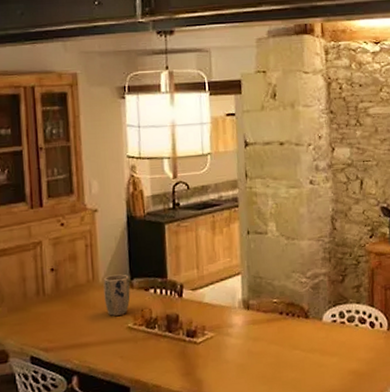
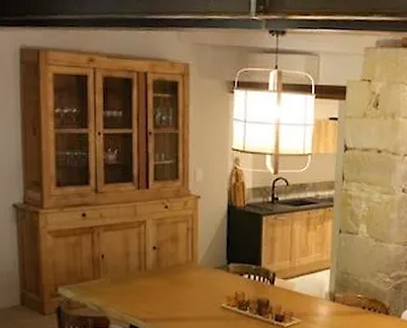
plant pot: present [103,274,130,317] -> none [201,258,226,296]

